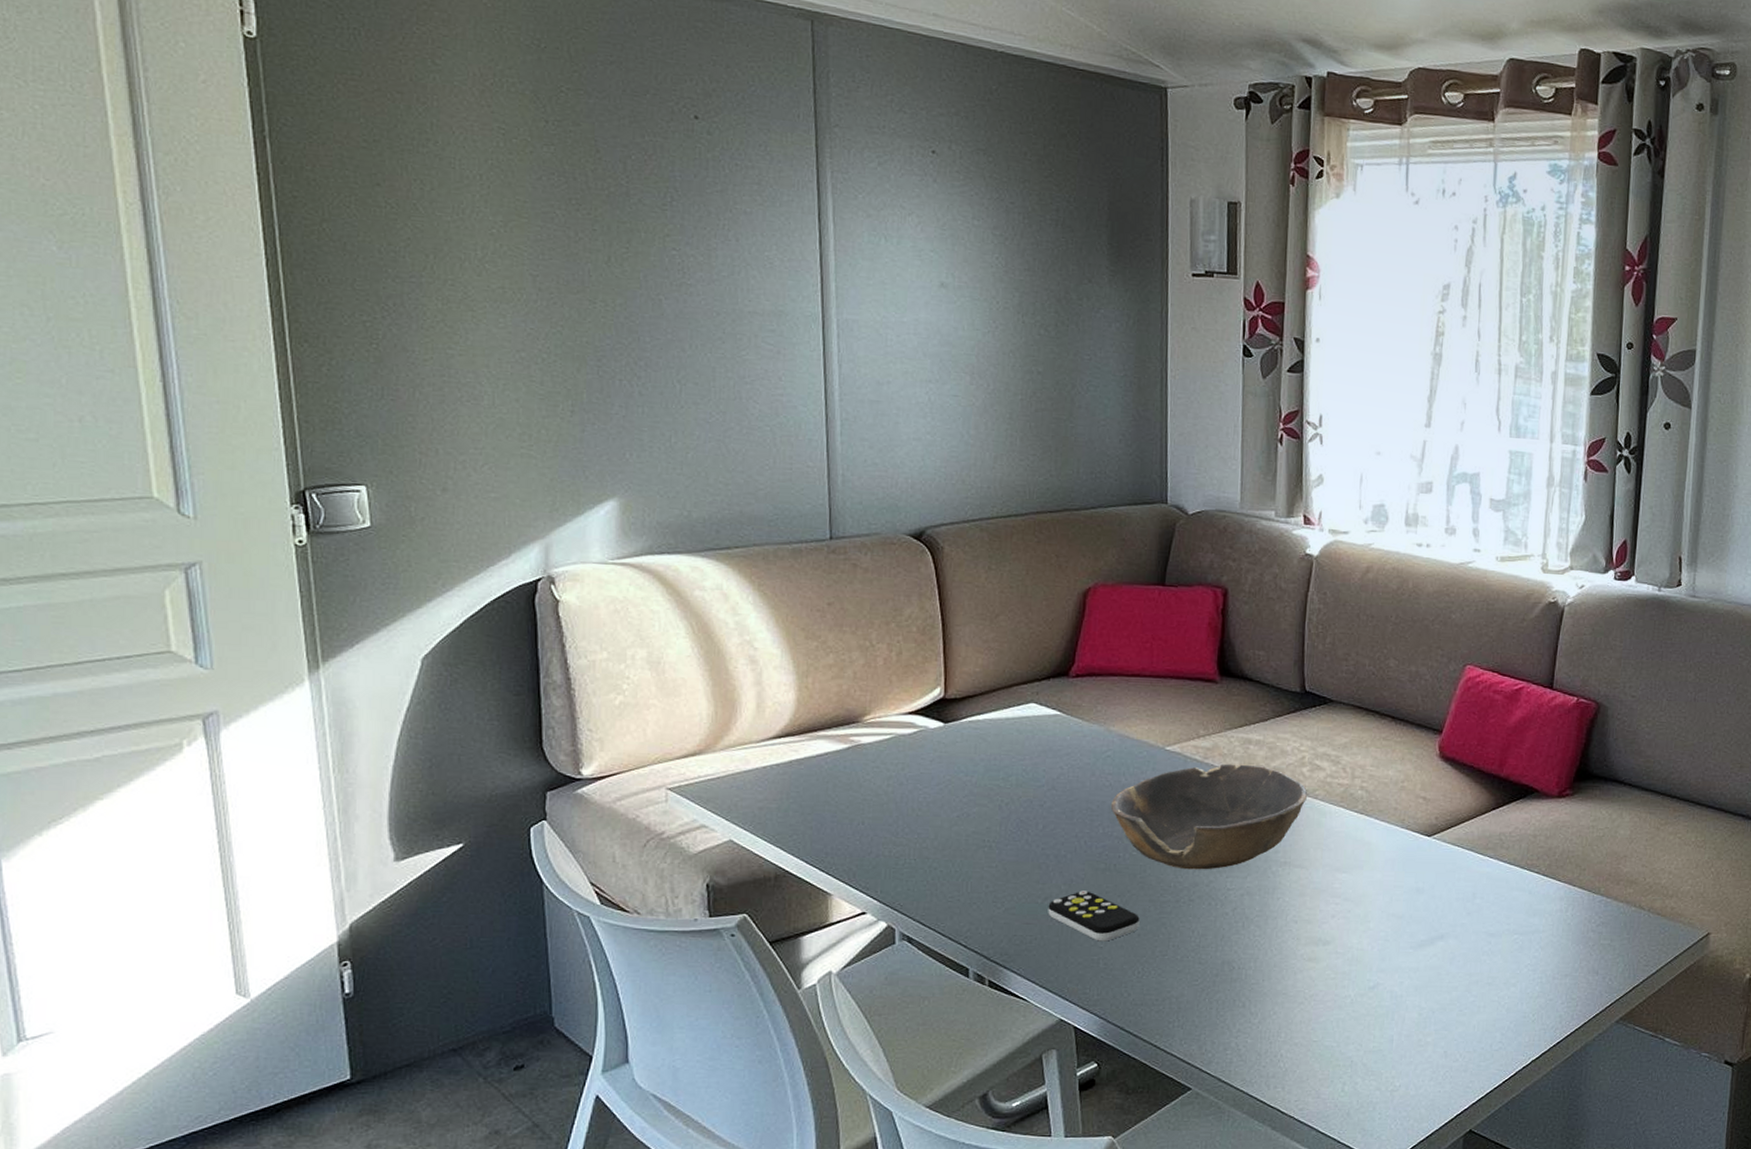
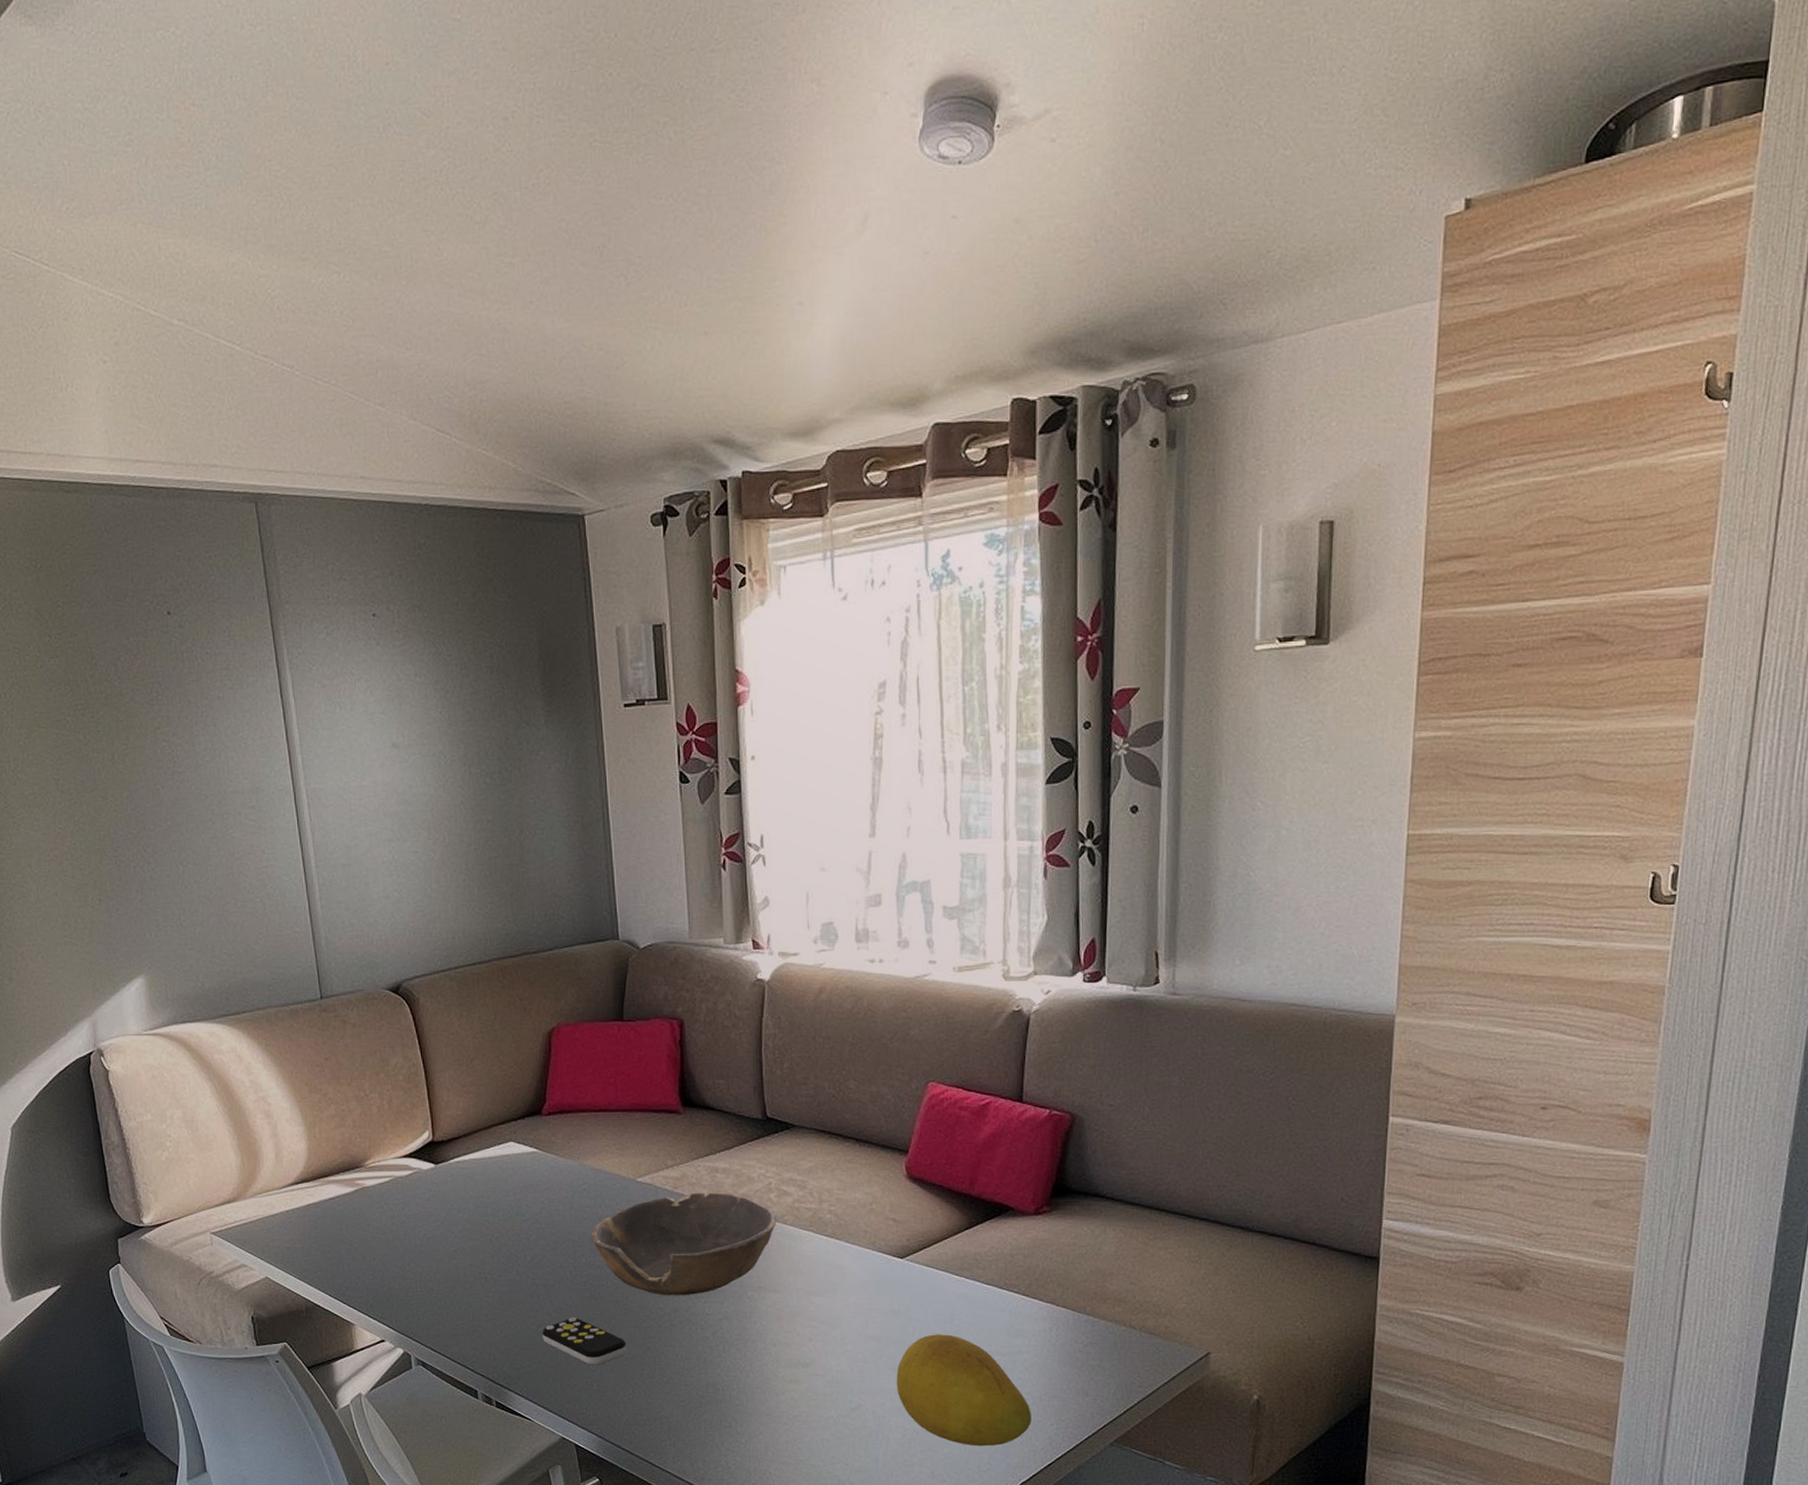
fruit: none [1415,912,1544,1025] -> present [896,1334,1031,1447]

